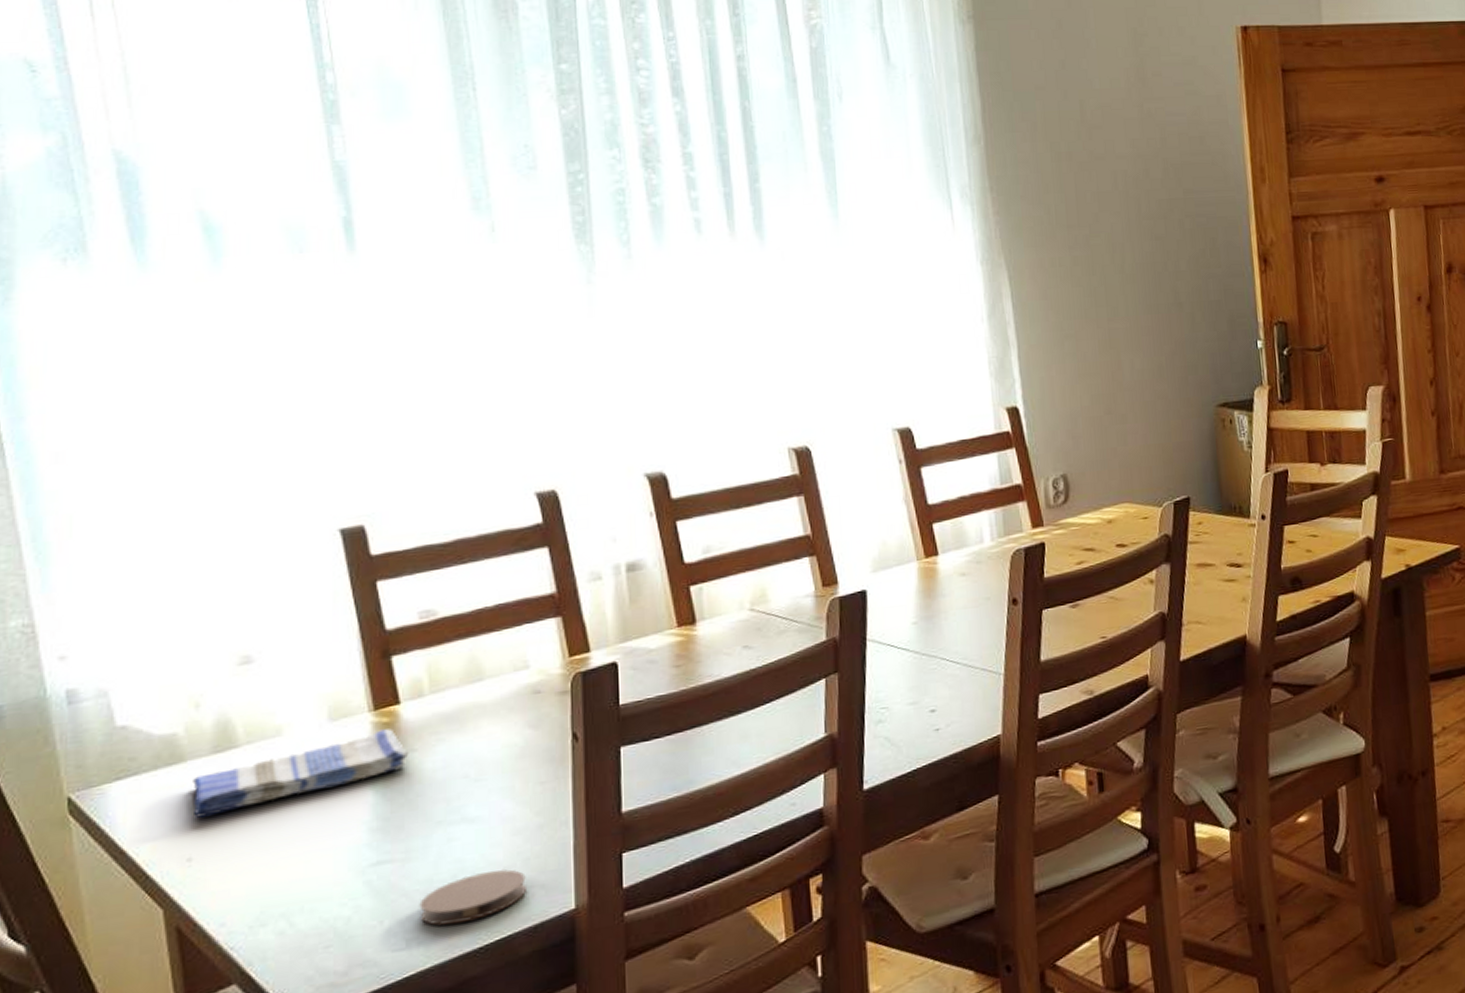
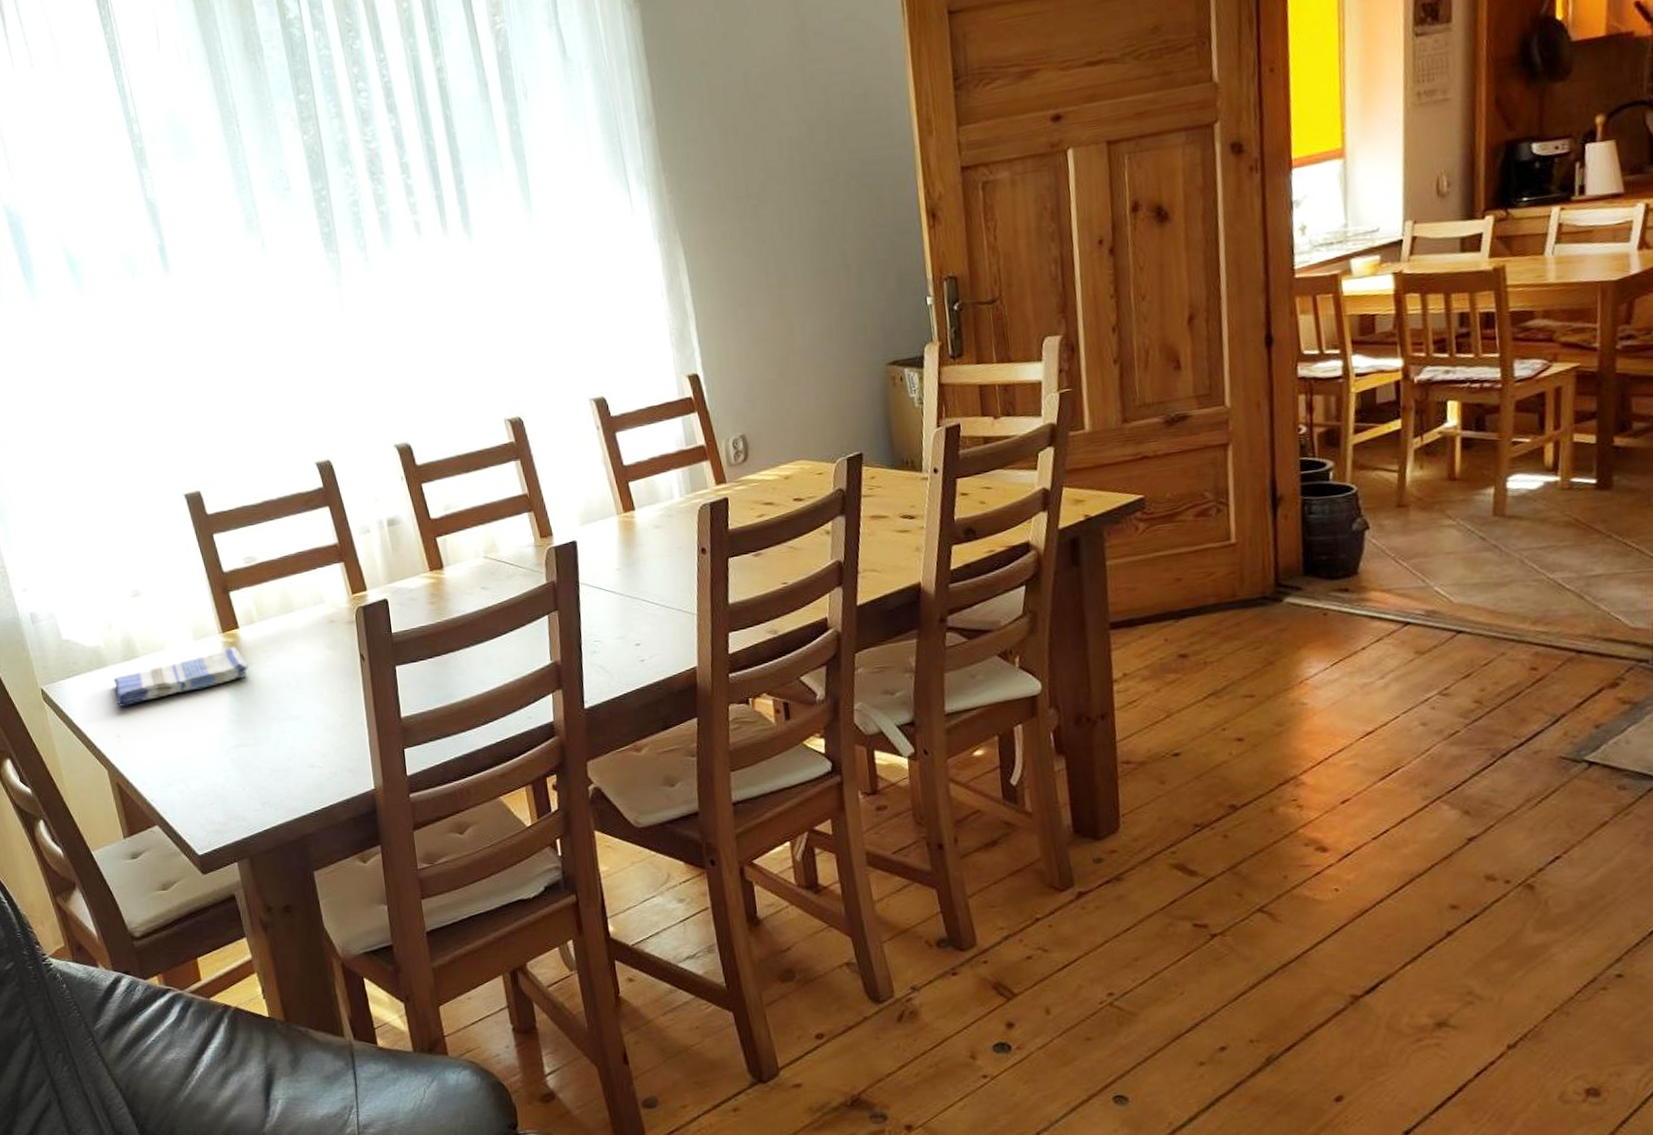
coaster: present [419,869,528,926] -> none [268,755,340,795]

